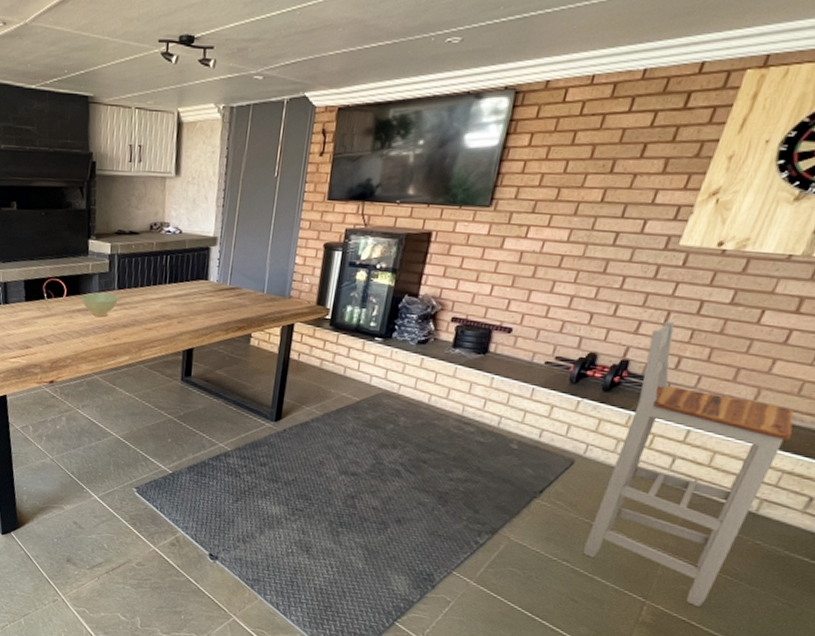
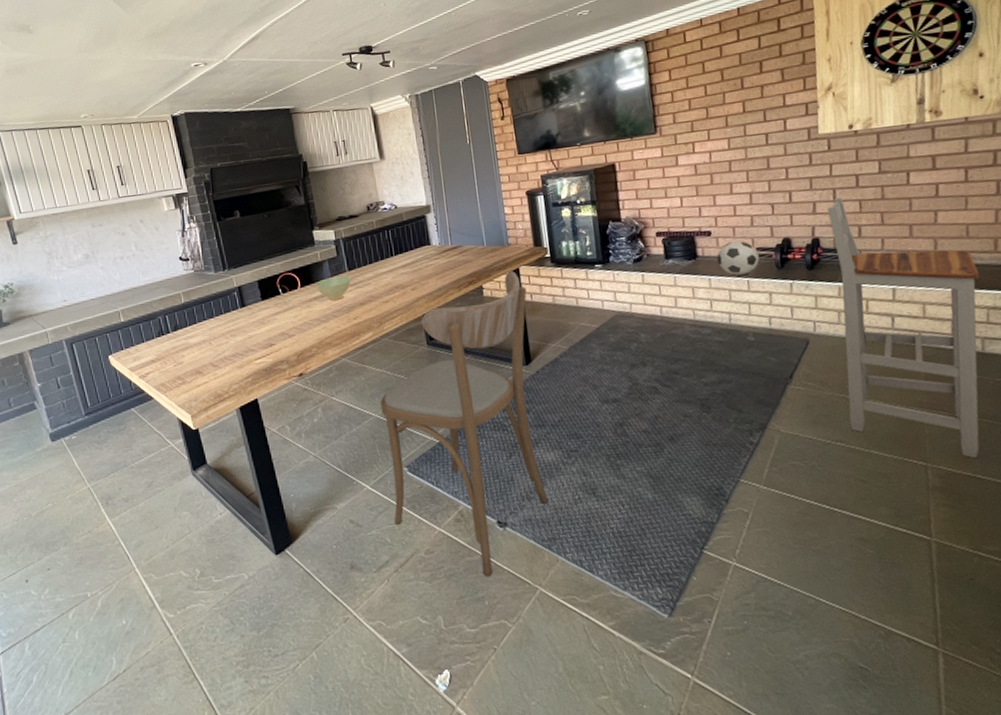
dining chair: none [114,325,297,597] -> present [380,271,548,577]
soccer ball: none [507,343,556,382] -> present [717,240,760,275]

